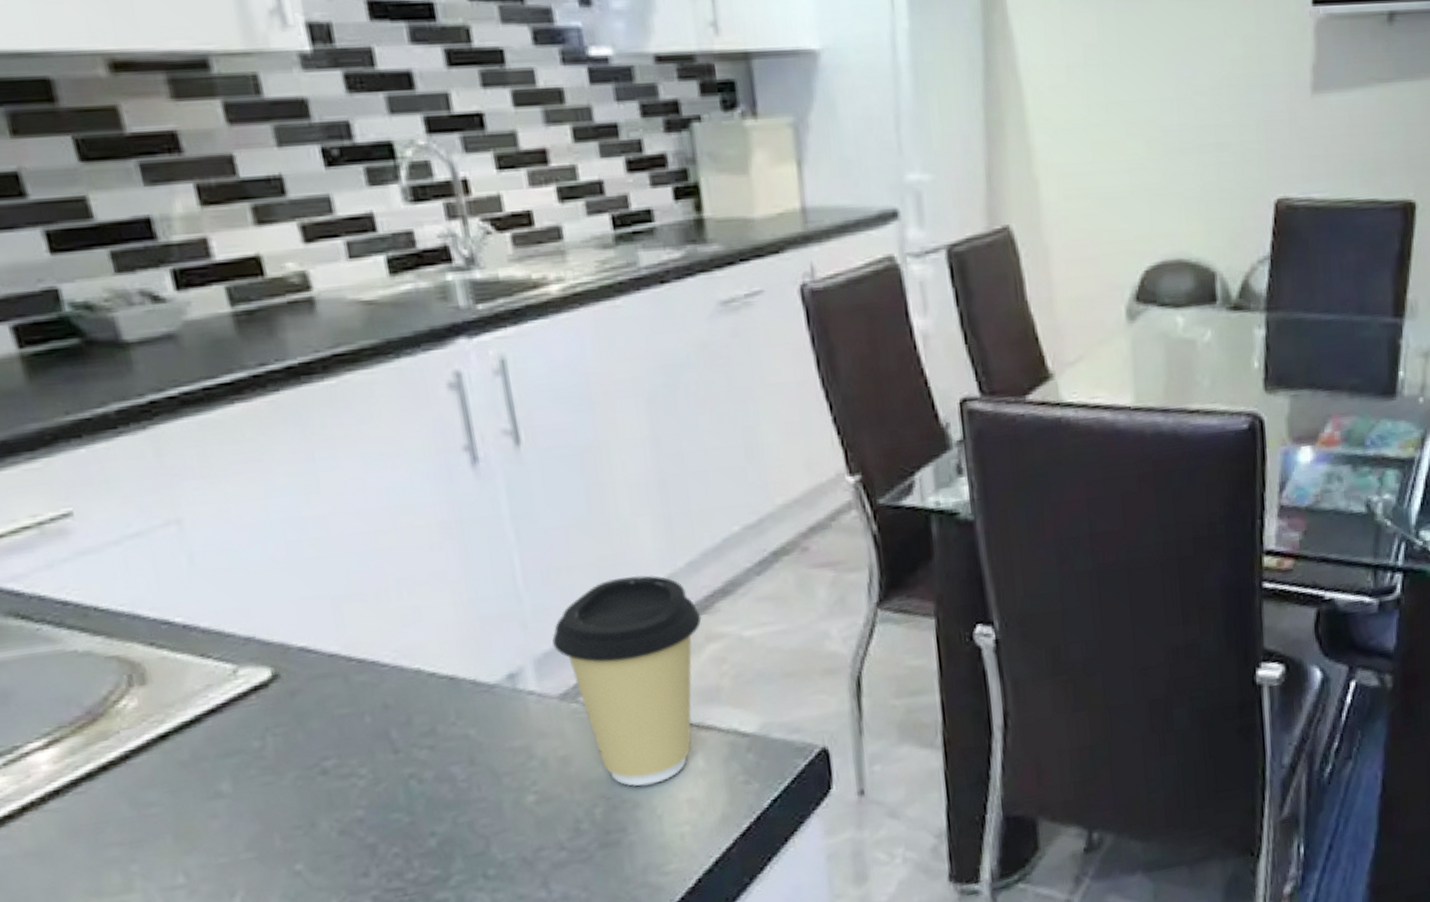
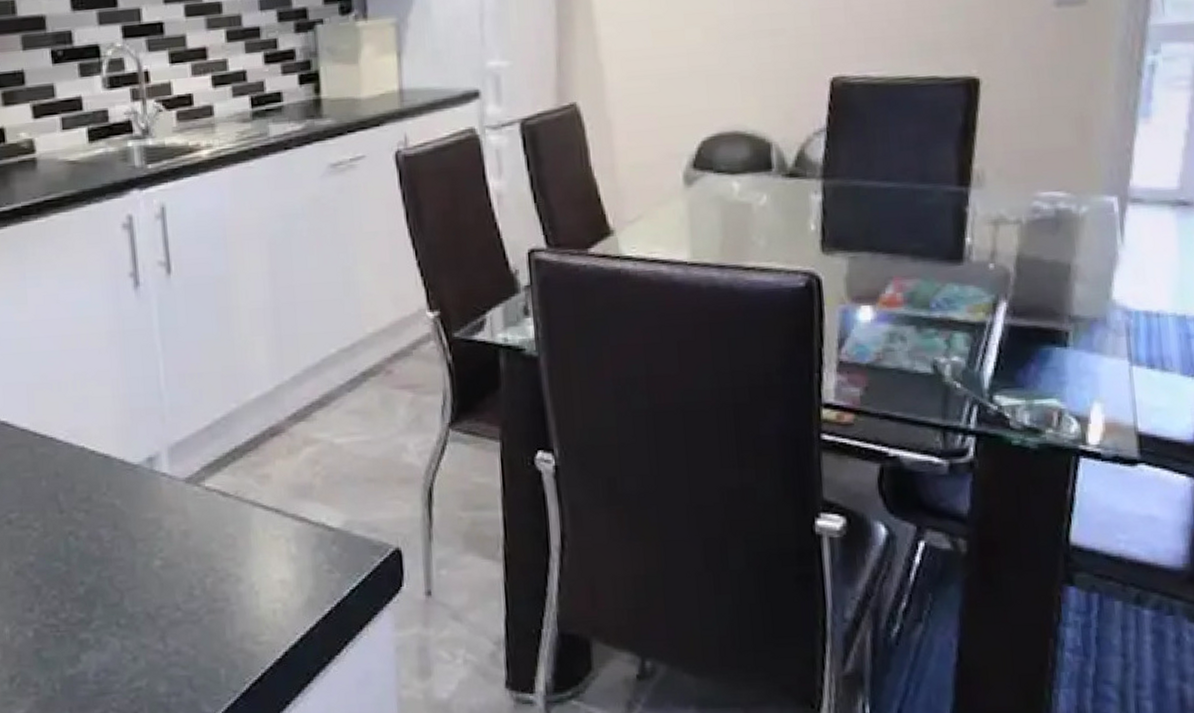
coffee cup: present [552,575,702,786] -> none [182,385,301,564]

